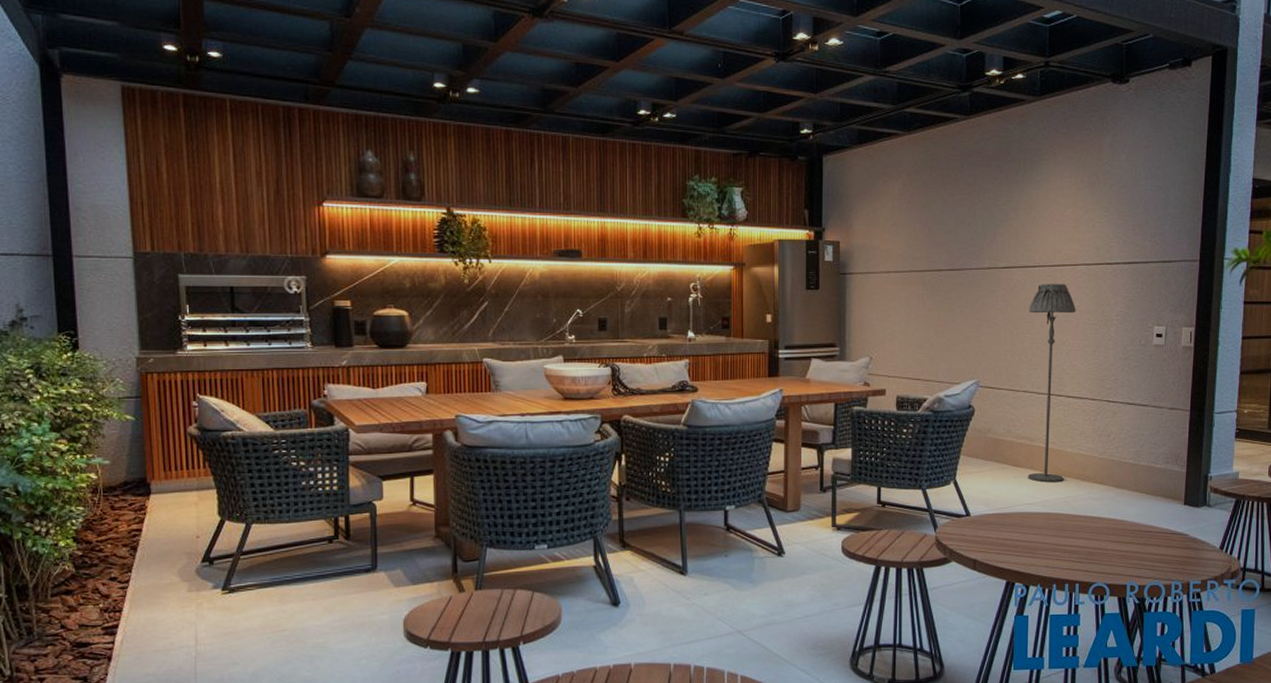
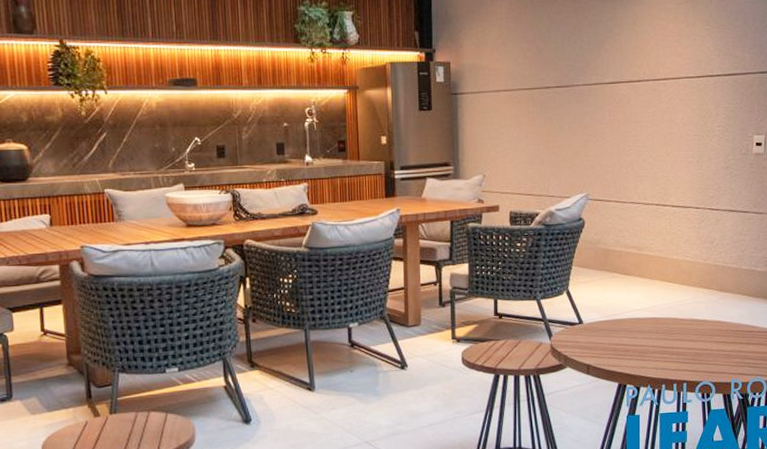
floor lamp: present [1028,283,1076,483] -> none [634,96,679,289]

